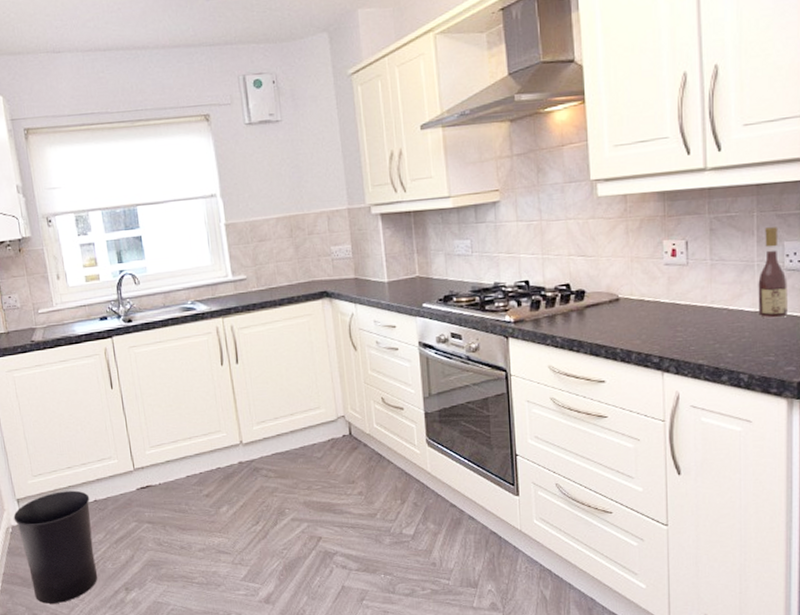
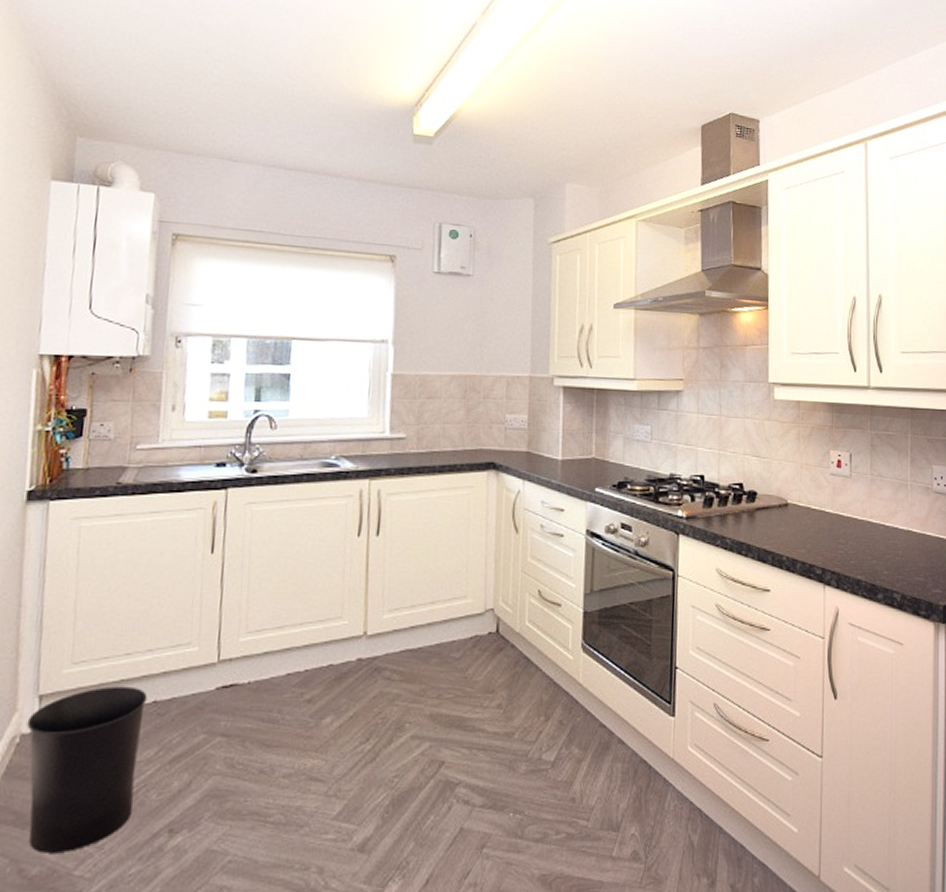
wine bottle: present [758,226,788,318] -> none [911,449,935,539]

